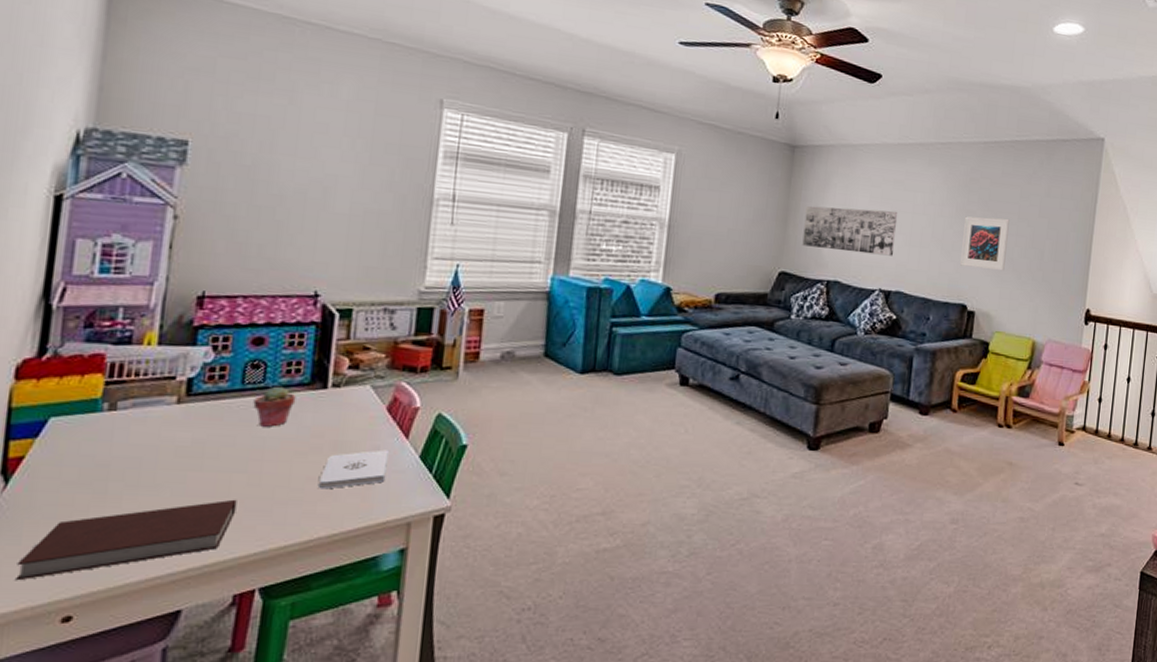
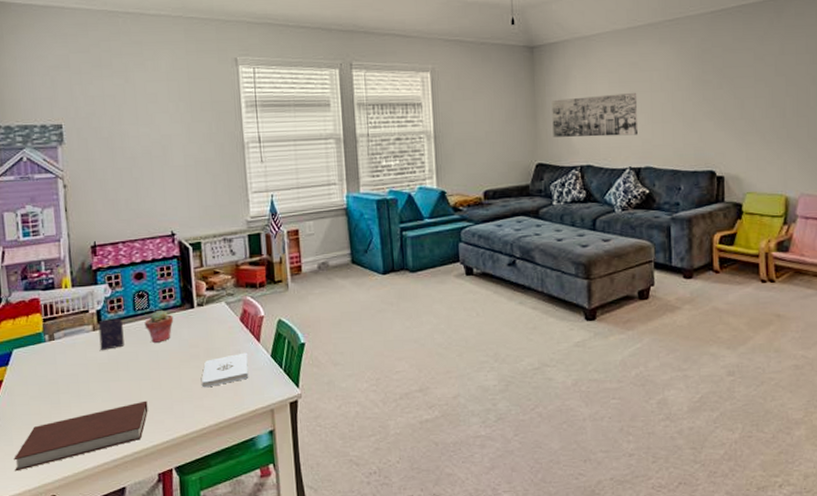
crayon box: none [182,390,223,431] -> present [97,318,125,351]
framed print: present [960,216,1010,271] -> none [702,82,748,135]

